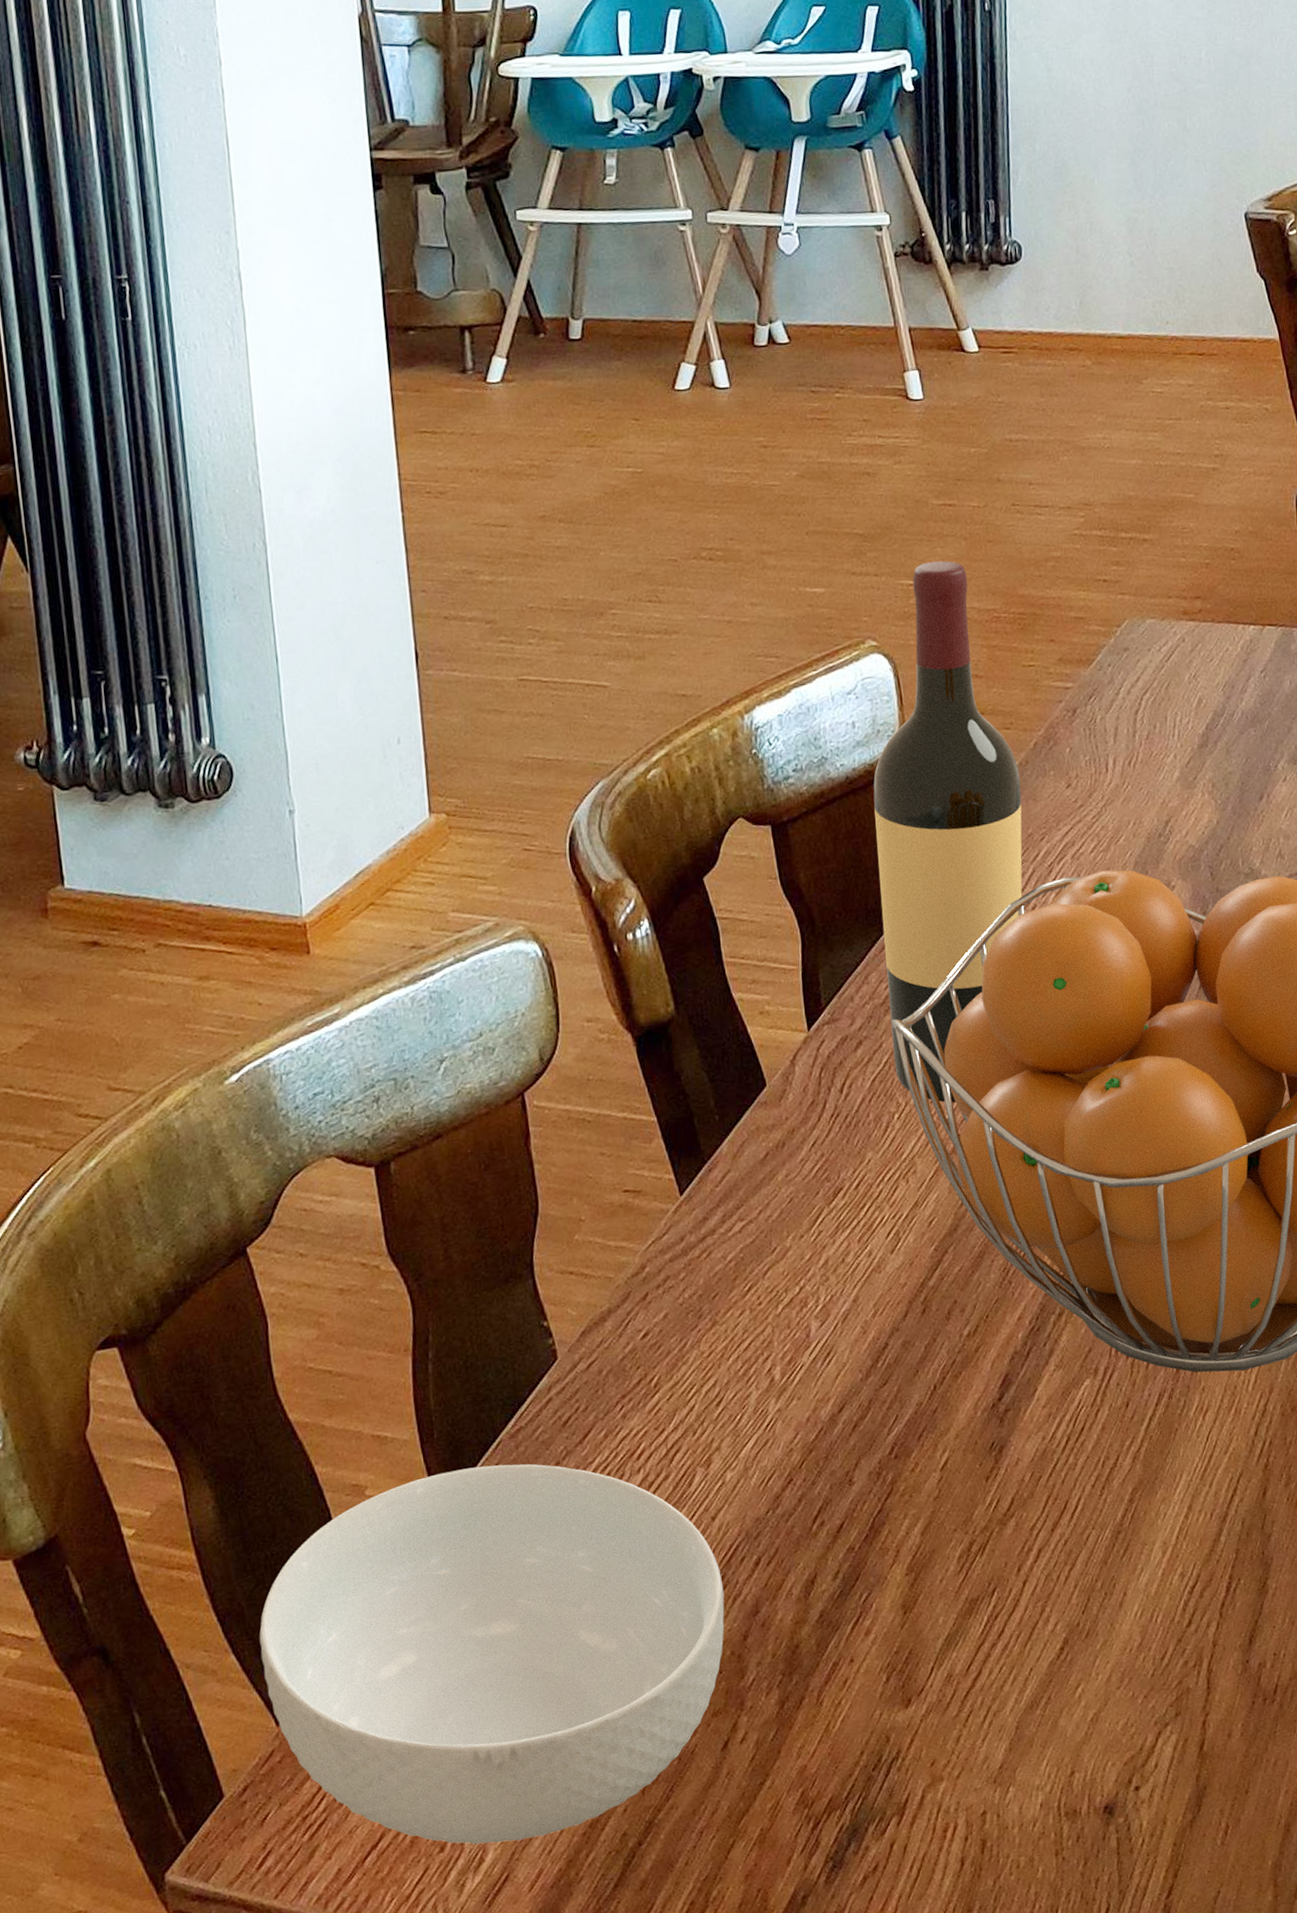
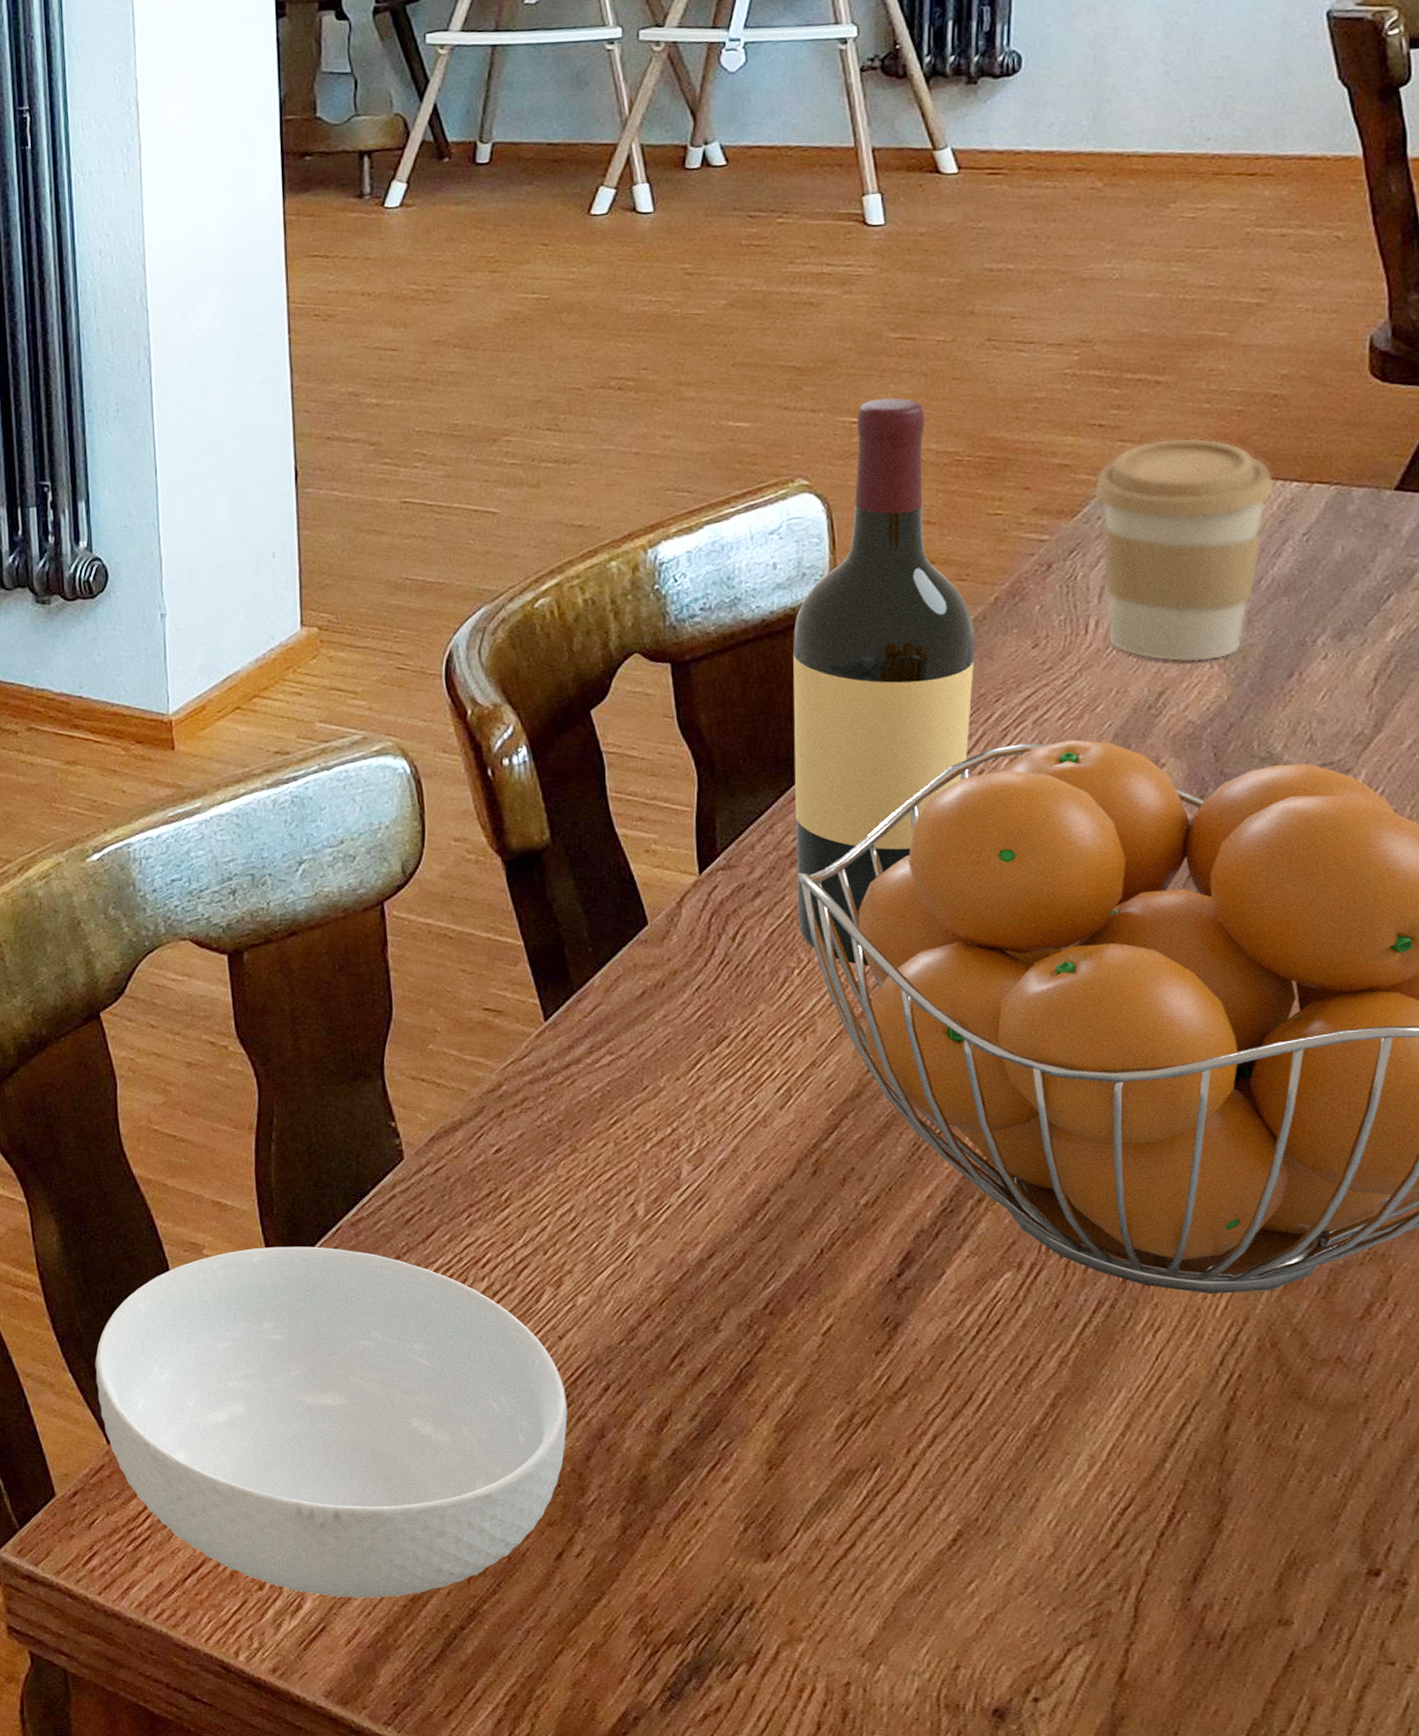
coffee cup: none [1103,589,1239,793] -> present [1093,437,1276,662]

